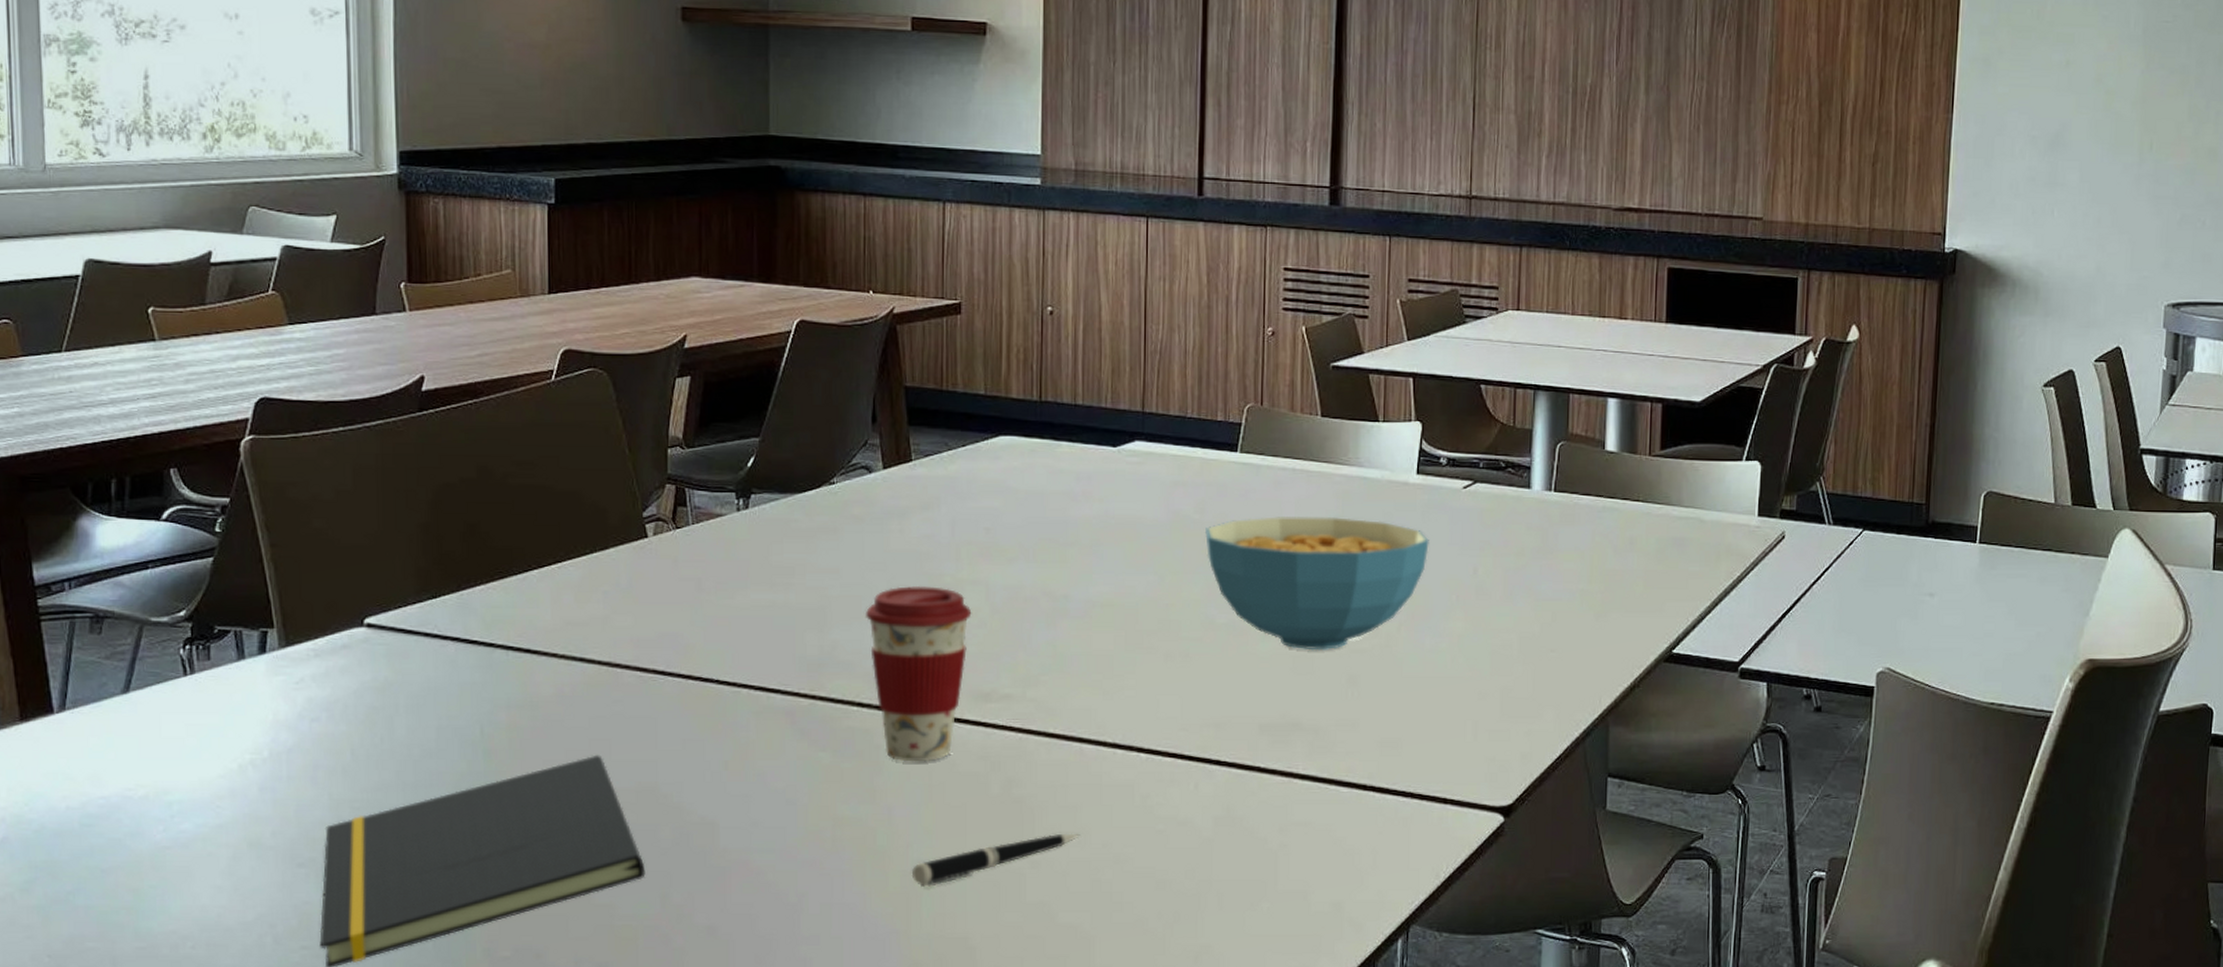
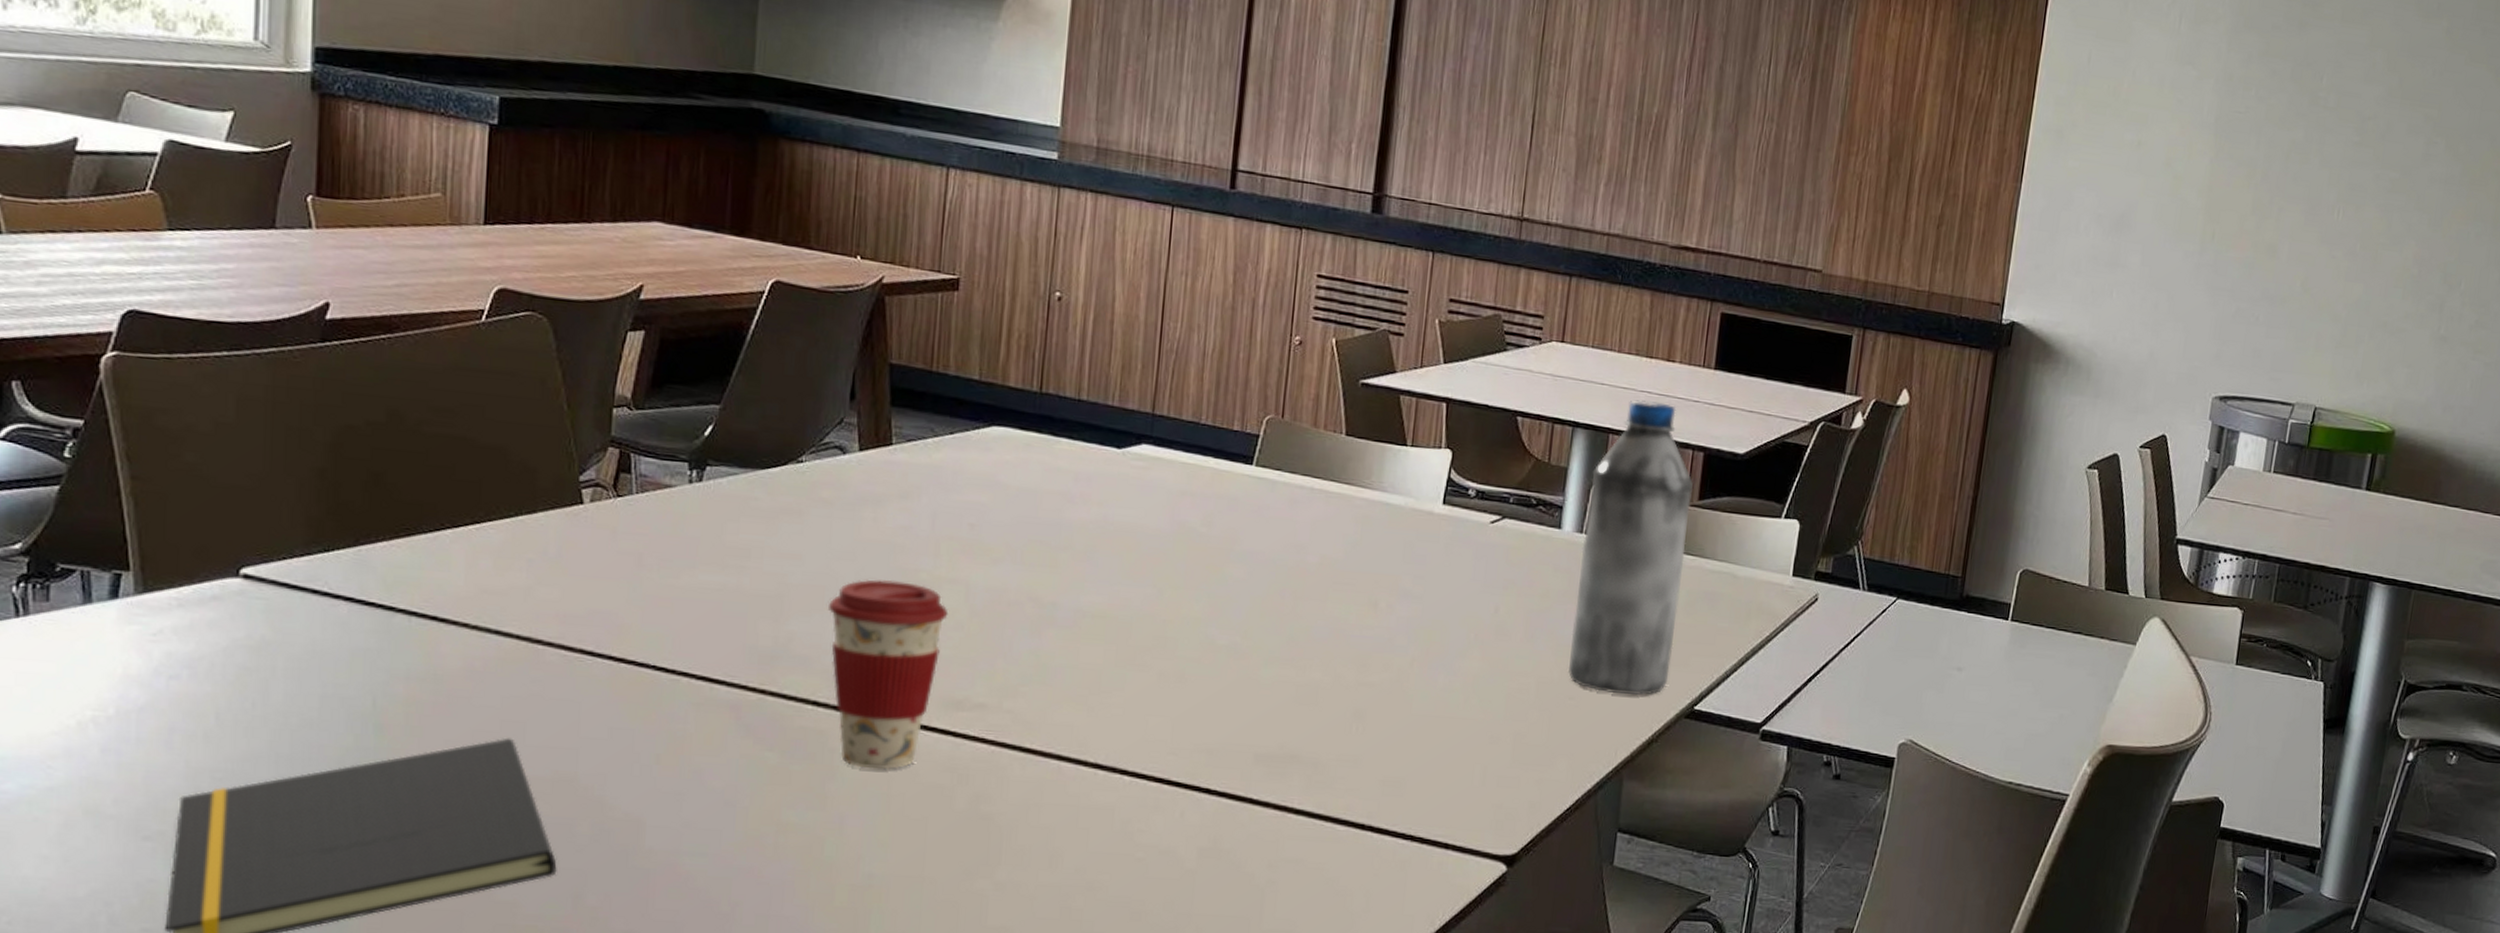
pen: present [911,833,1080,888] -> none [860,856,1052,905]
cereal bowl: present [1205,517,1429,651] -> none [1211,536,1451,682]
water bottle: none [1548,358,1655,642] -> present [1569,400,1694,695]

